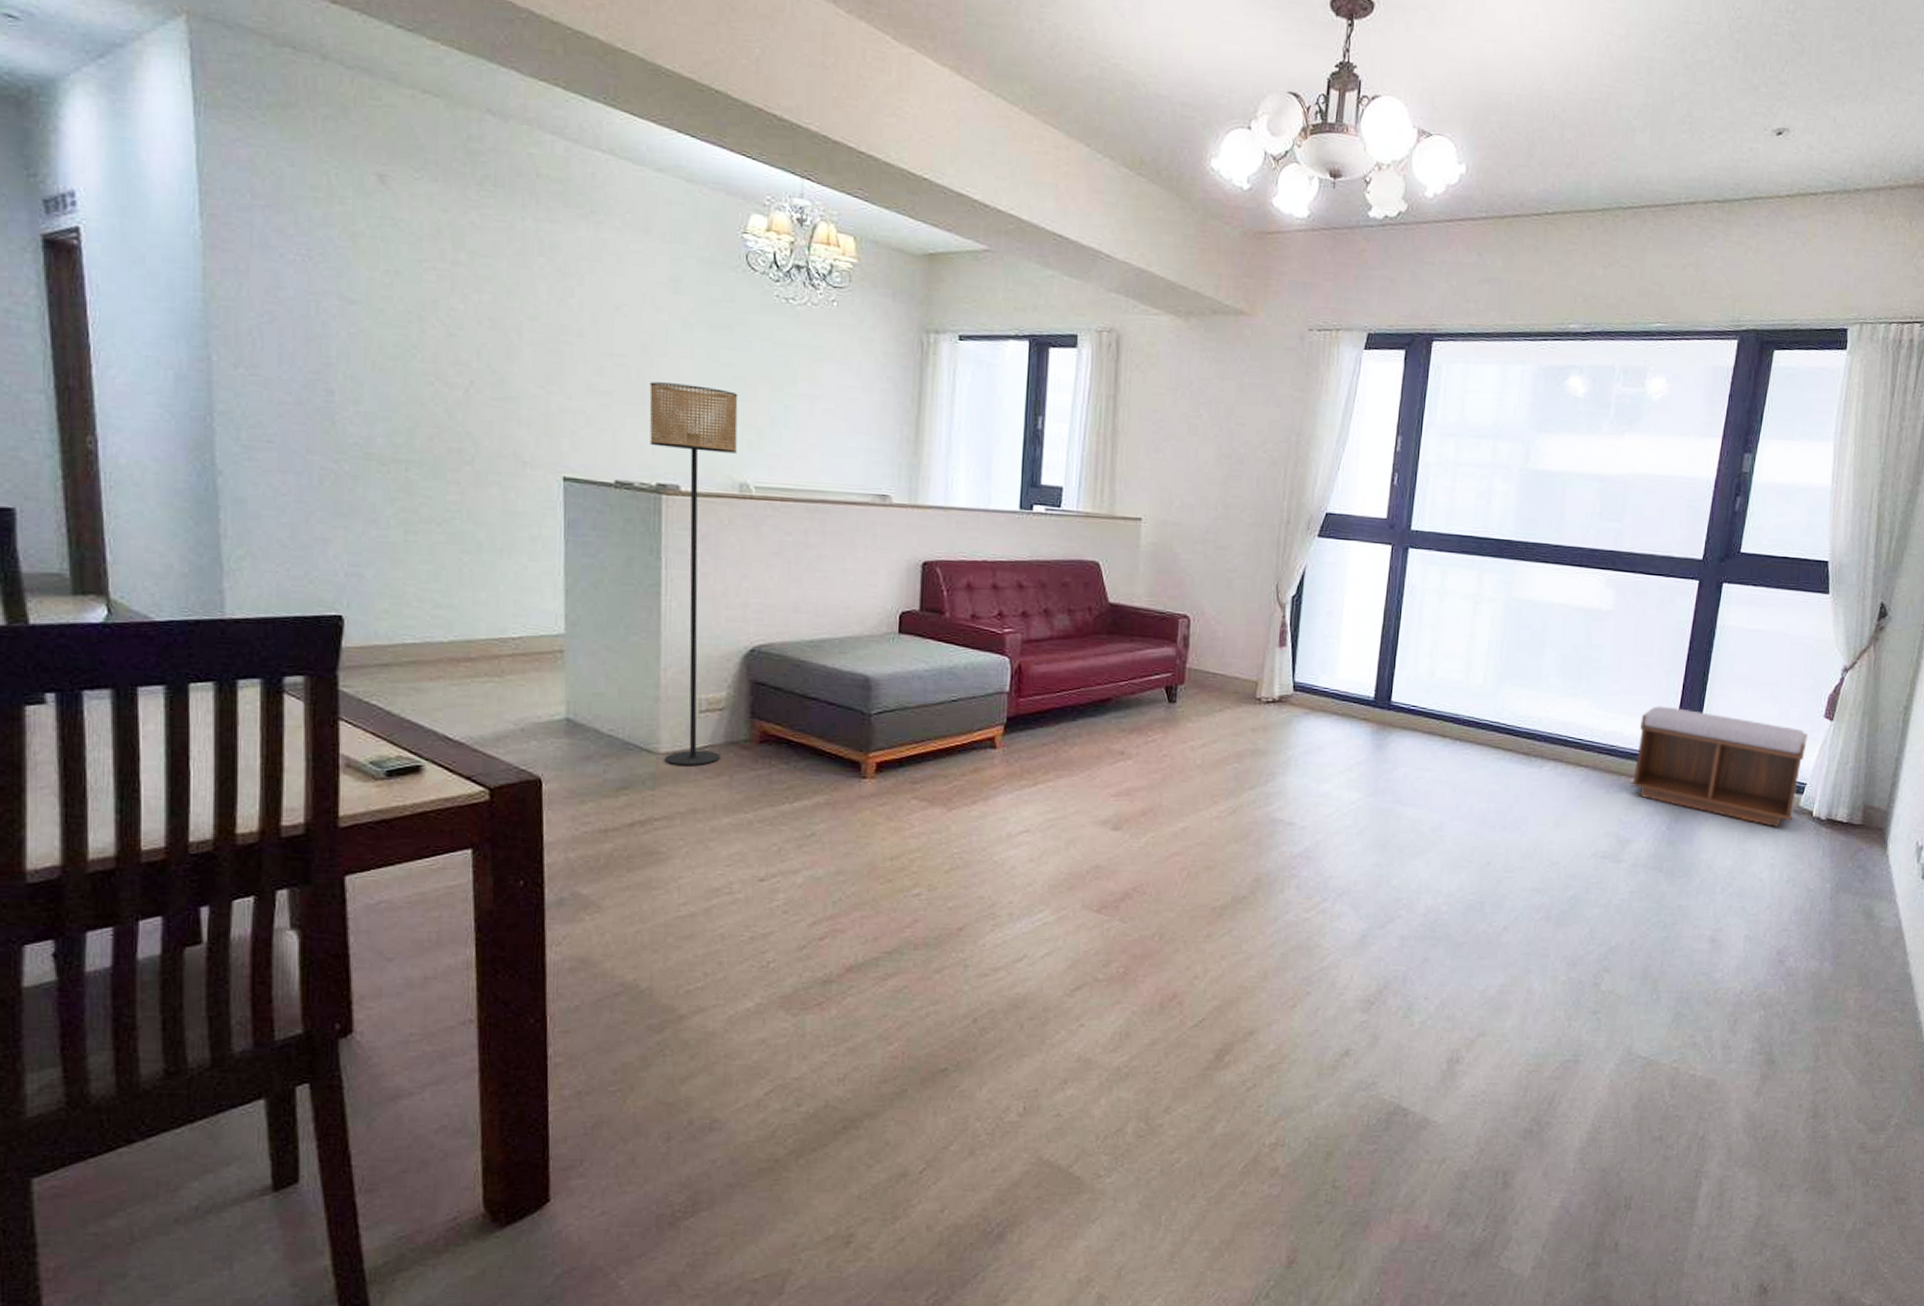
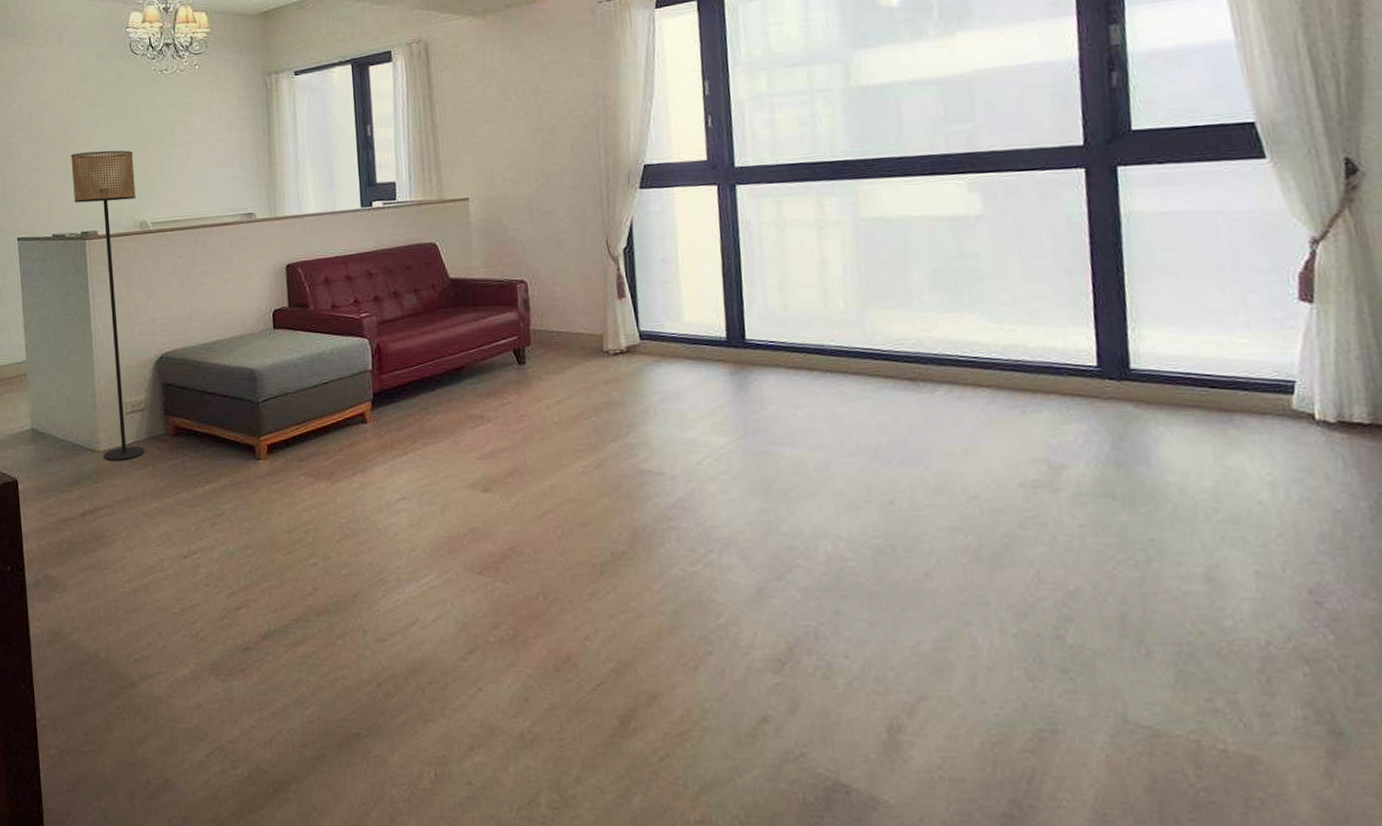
bench: present [1631,706,1808,827] -> none [1046,310,1287,437]

